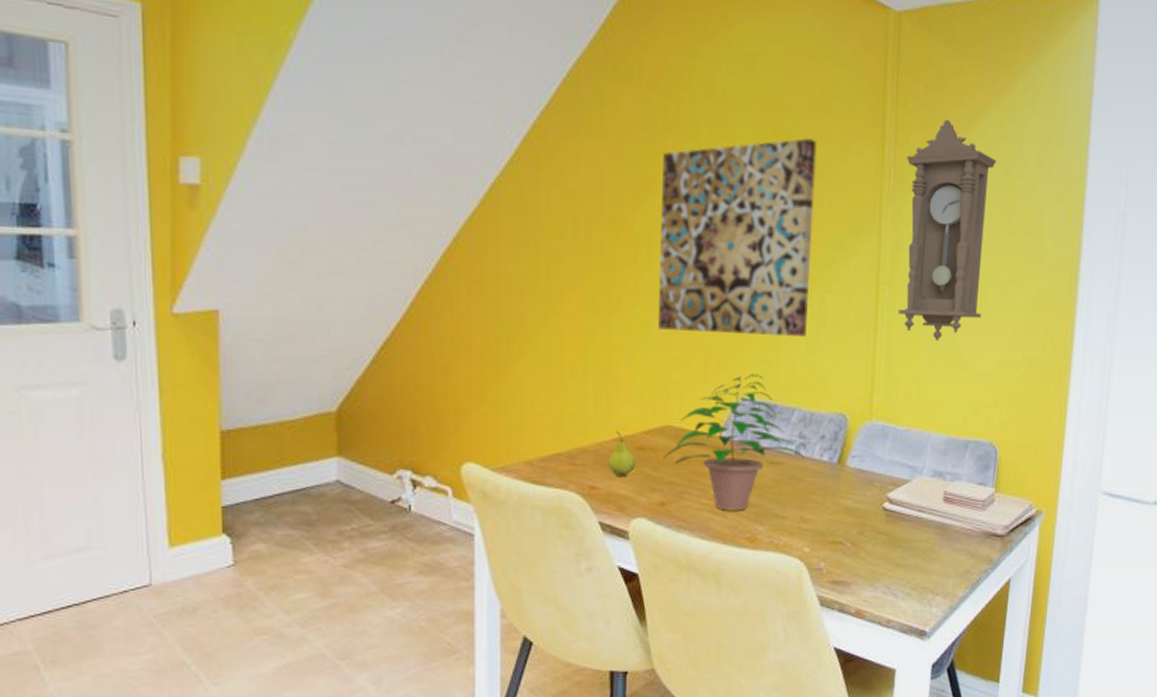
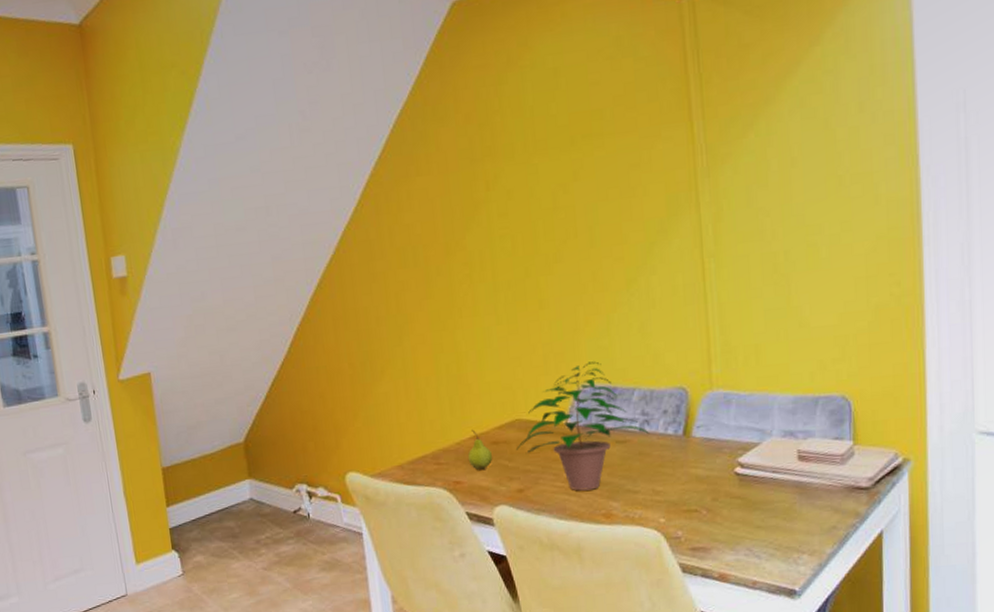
wall art: present [658,137,817,337] -> none [484,133,637,334]
pendulum clock: present [898,119,997,342] -> none [716,85,816,304]

